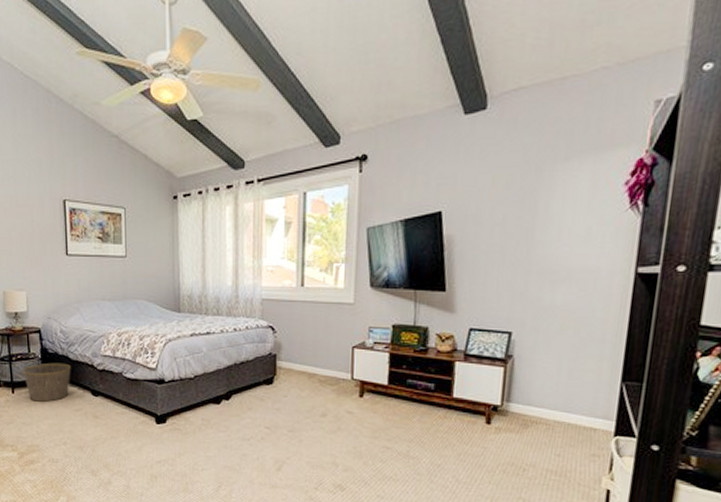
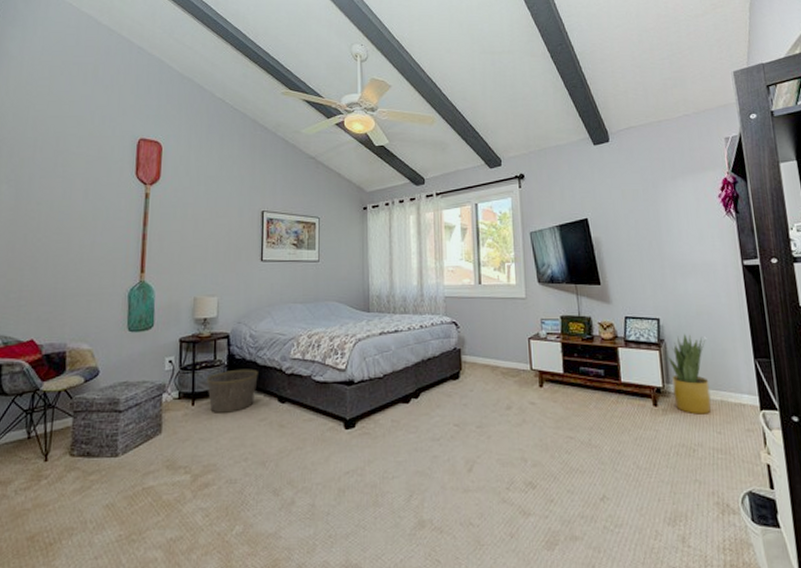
planter: none [511,351,565,436] -> present [667,334,712,415]

